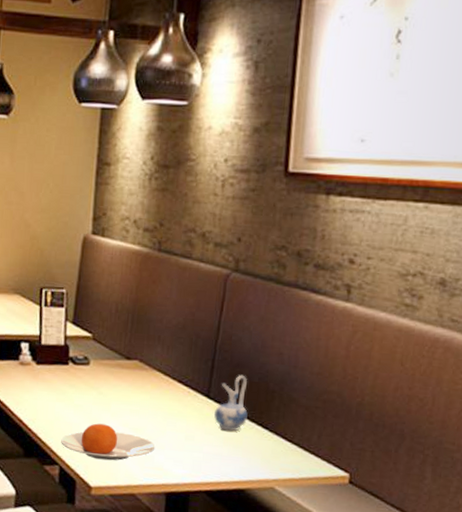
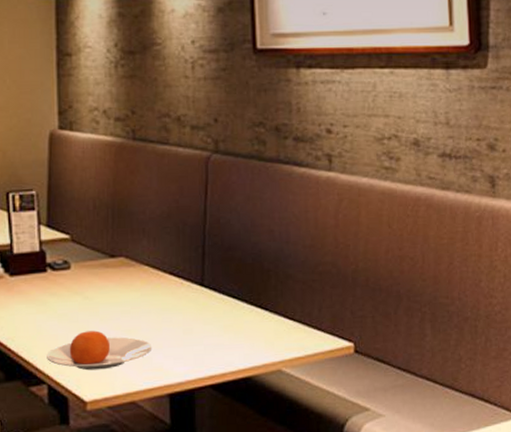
ceramic pitcher: present [214,374,248,431] -> none [211,257,245,318]

